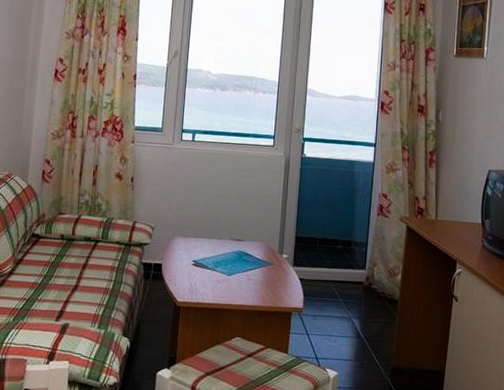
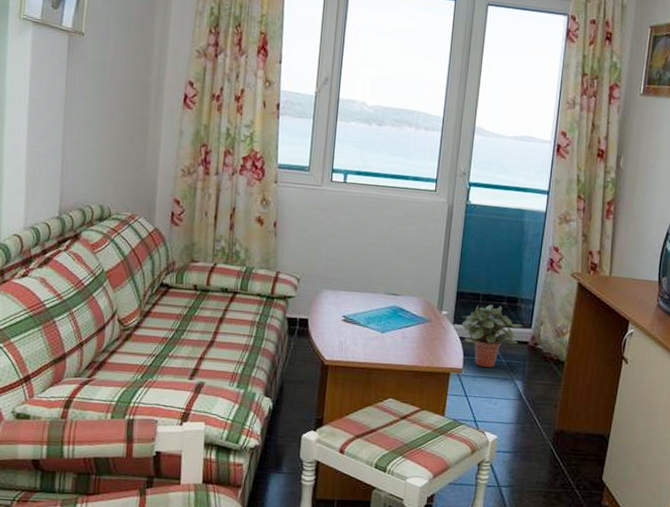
potted plant: none [301,248,357,307] -> present [461,304,522,368]

